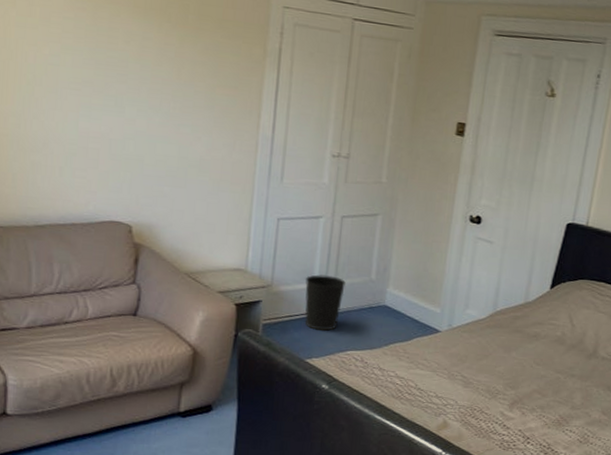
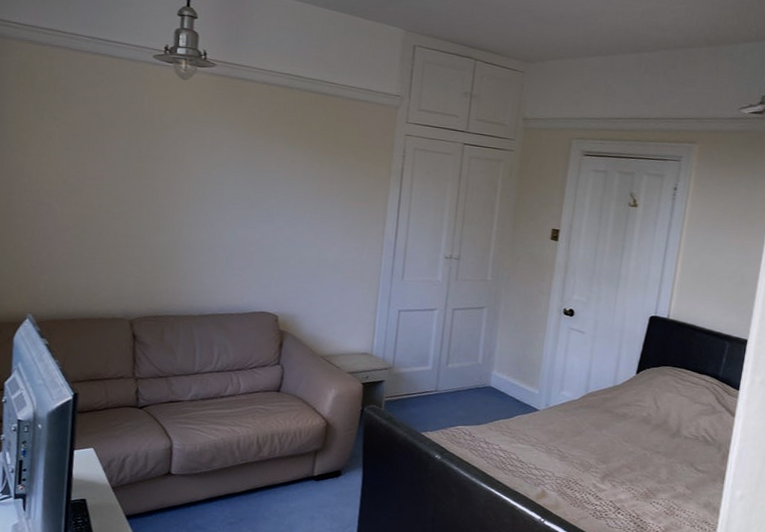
wastebasket: present [304,274,347,331] -> none [420,359,457,408]

